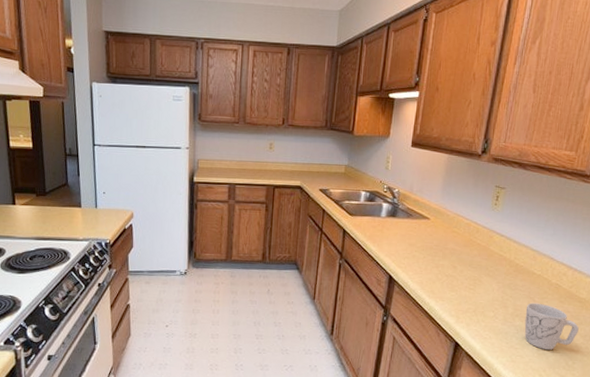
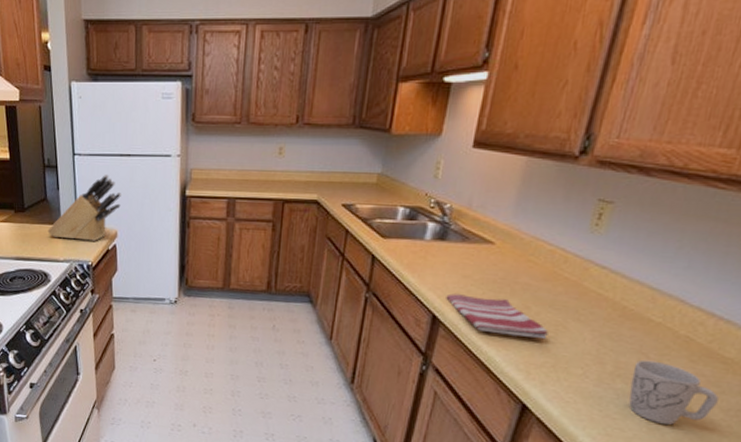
knife block: none [68,162,137,221] -> present [47,174,121,241]
dish towel: none [398,258,470,291] -> present [446,293,548,340]

